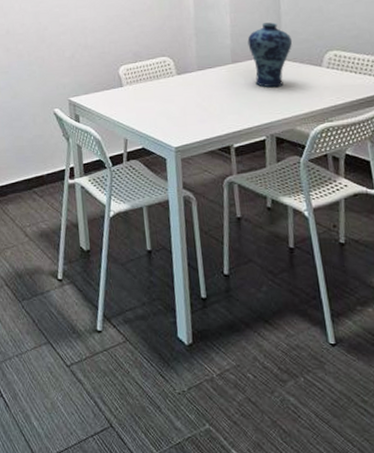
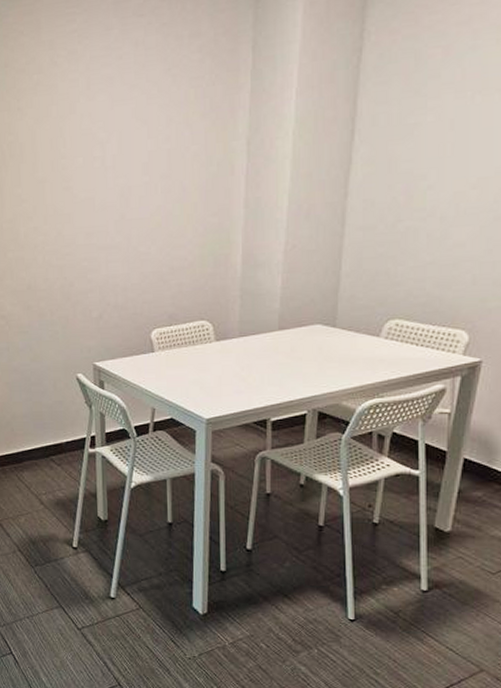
vase: present [247,22,293,88] -> none [299,285,350,359]

